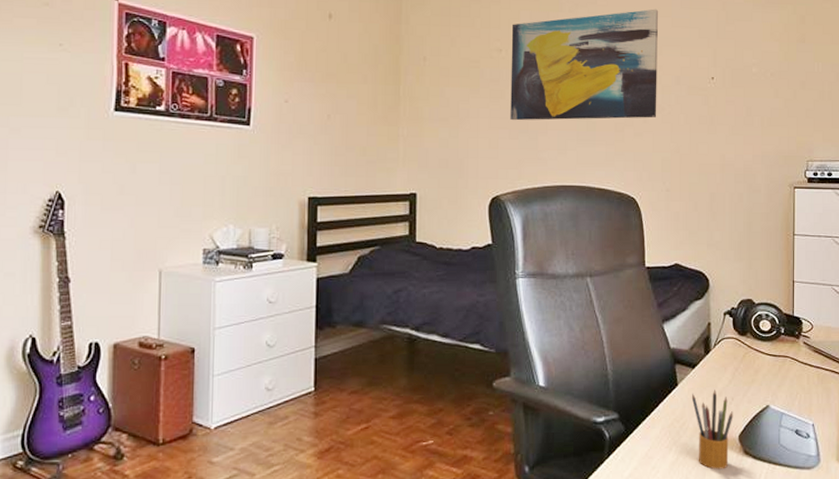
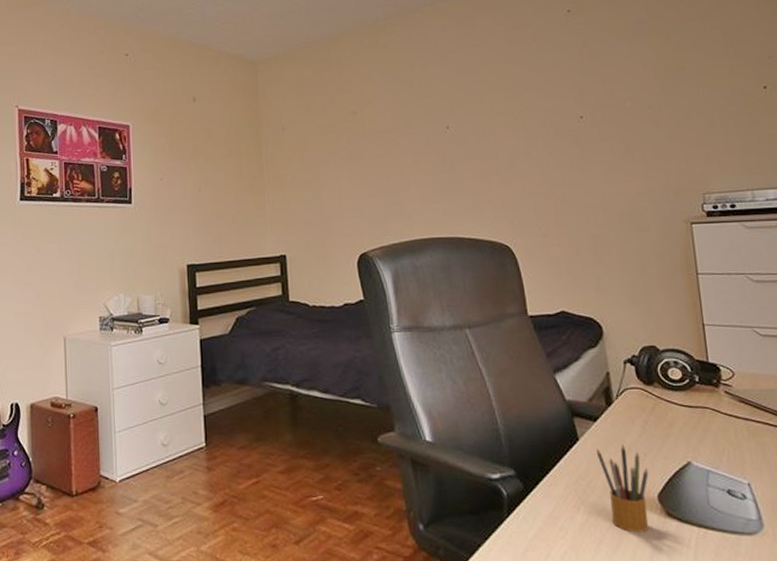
wall art: present [510,9,659,121] -> none [364,55,523,179]

